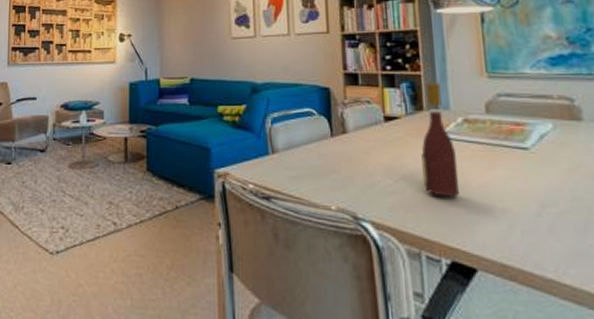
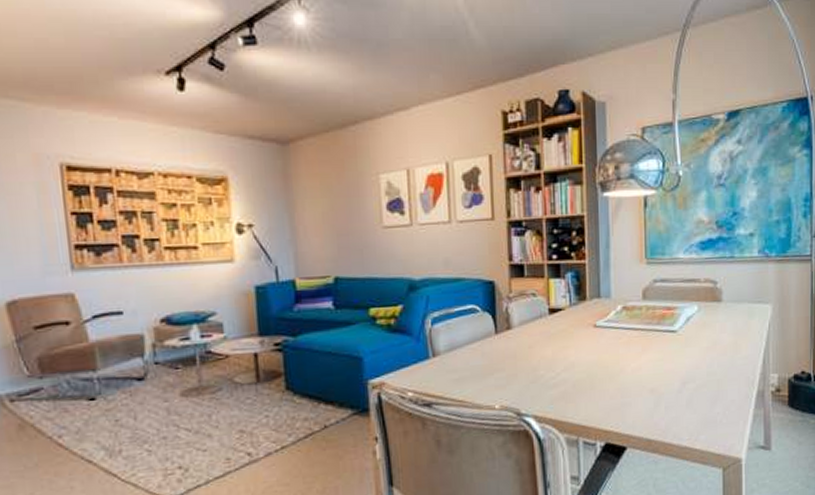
wine bottle: present [421,83,460,197] -> none [583,271,616,384]

